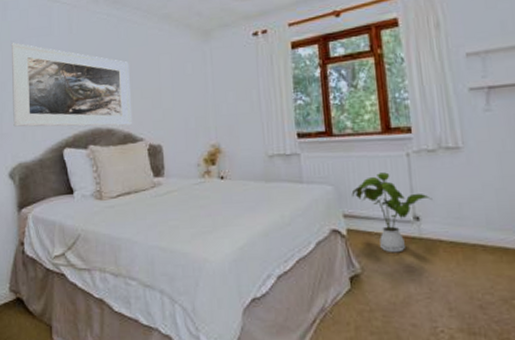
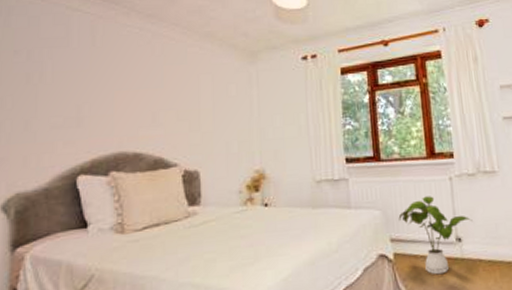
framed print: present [10,42,132,127] -> none [11,53,164,151]

